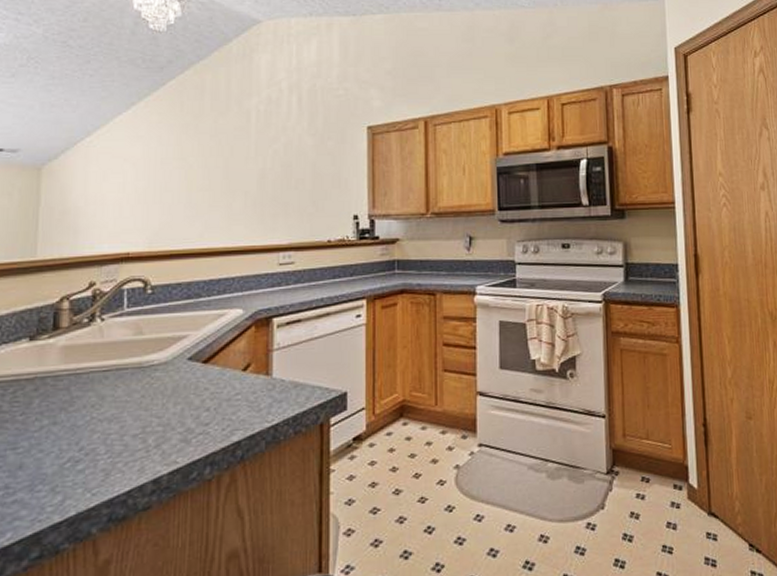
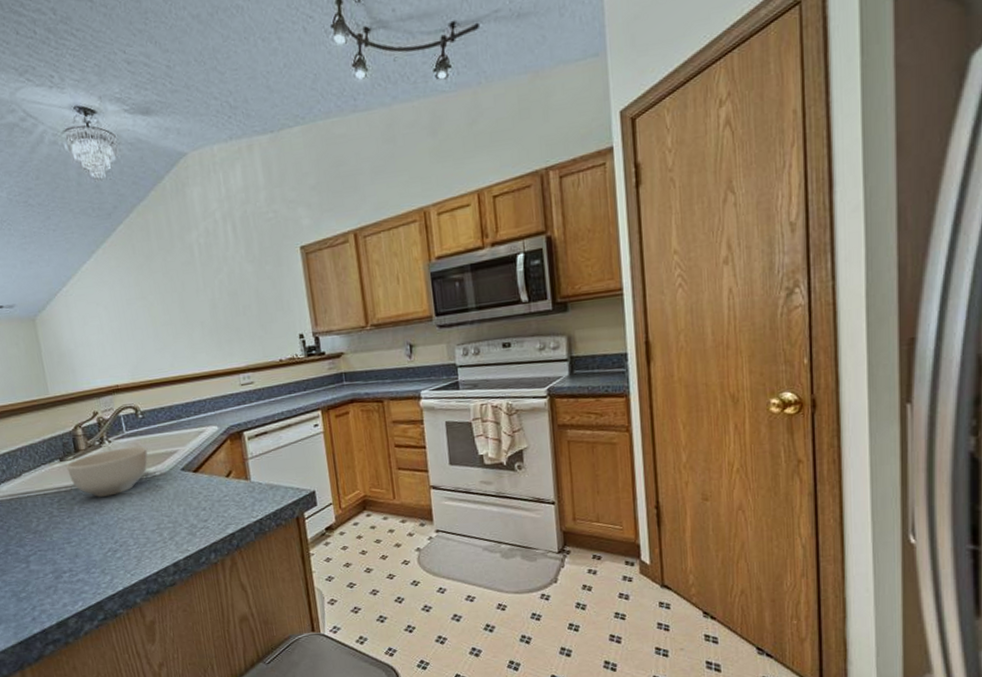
bowl: none [35,327,150,389] -> present [66,446,148,497]

